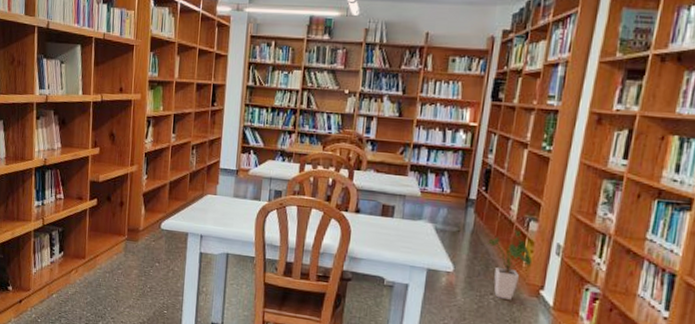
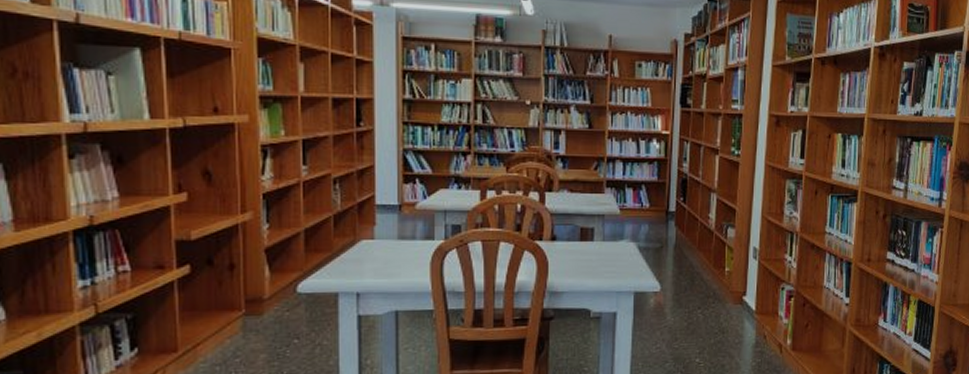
house plant: present [486,229,533,300] -> none [690,238,734,311]

